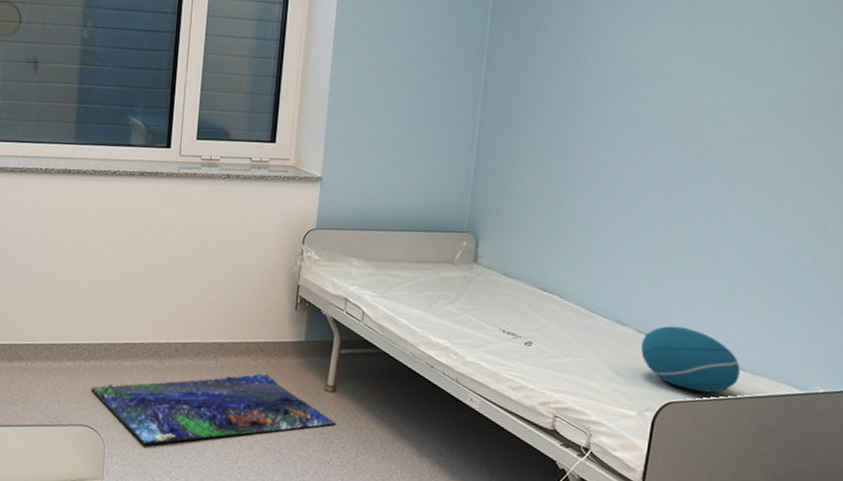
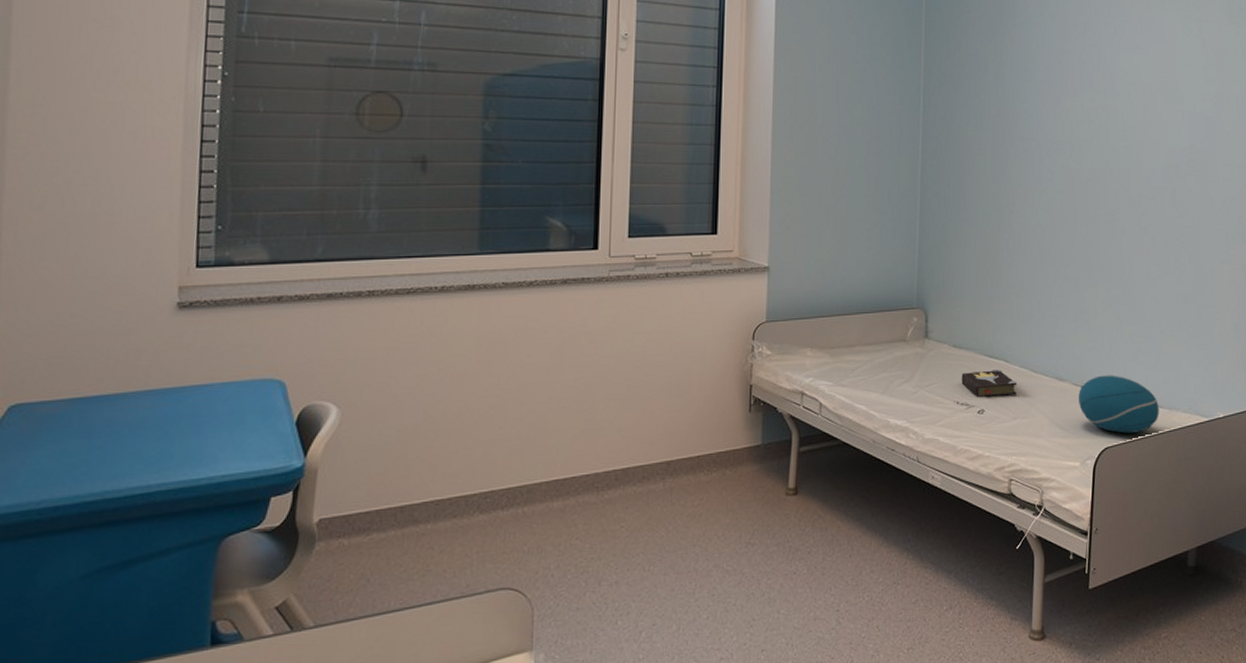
bath mat: present [90,373,337,445] -> none [511,487,801,596]
hardback book: none [509,302,570,334] -> present [961,370,1017,398]

